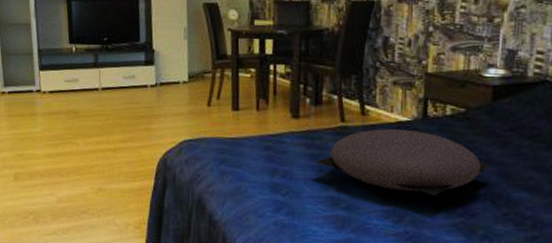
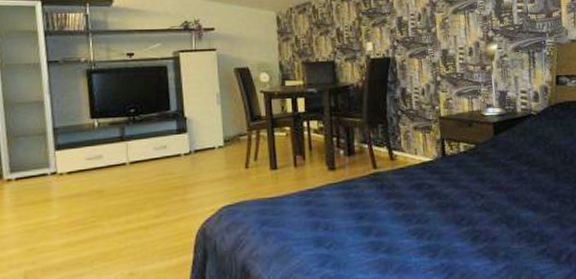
cushion: present [314,129,490,197] -> none [353,169,501,227]

